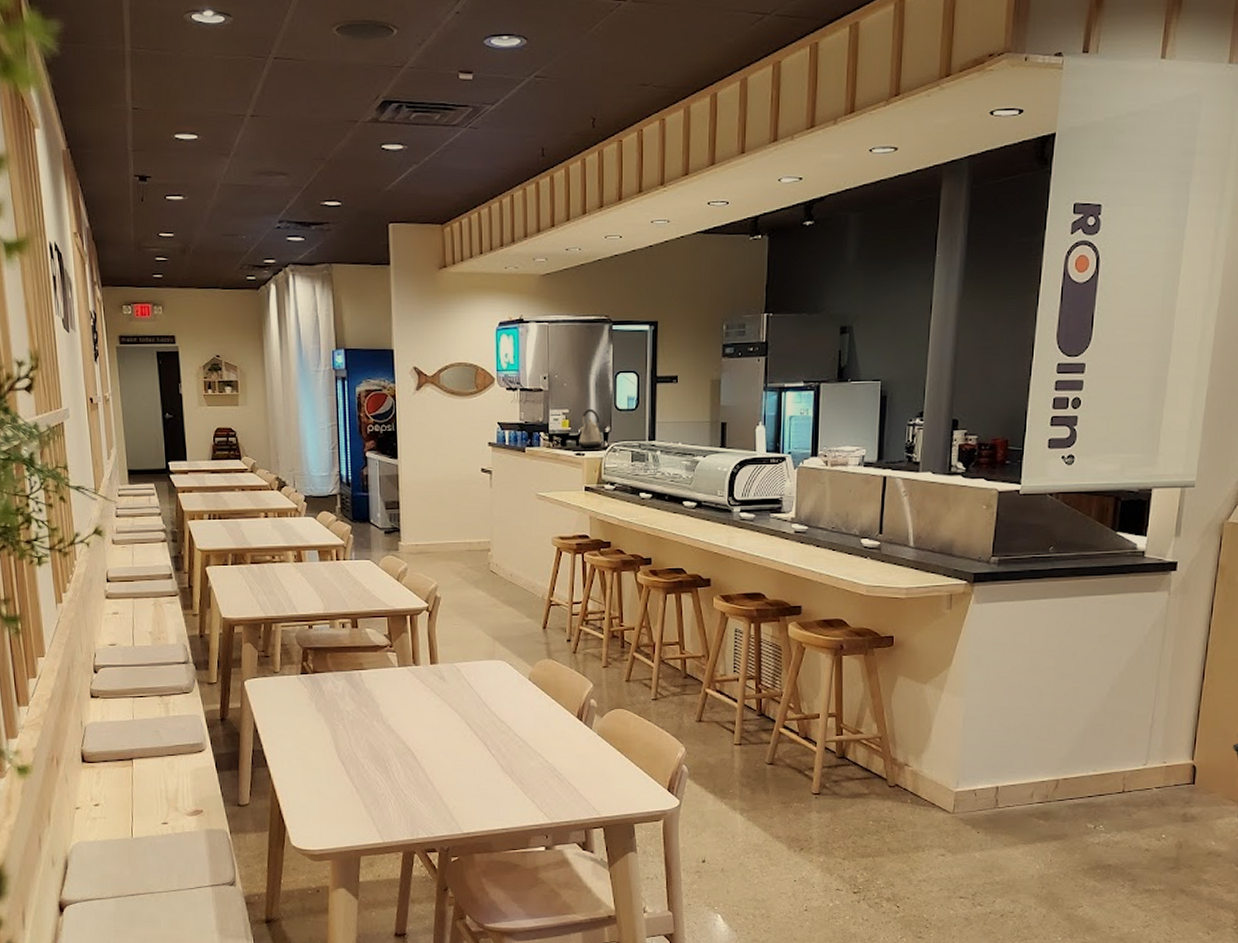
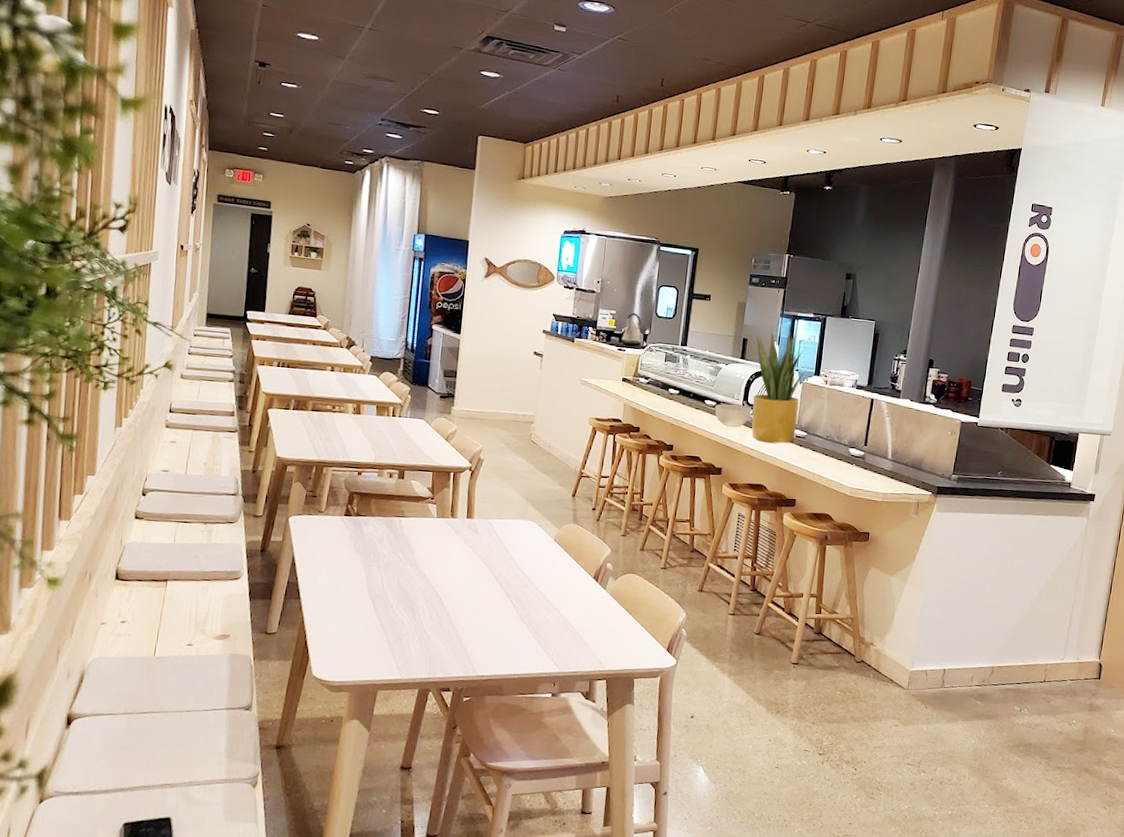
bowl: none [696,502,739,530] -> present [715,403,752,428]
planter: none [736,406,804,543] -> present [751,331,809,444]

